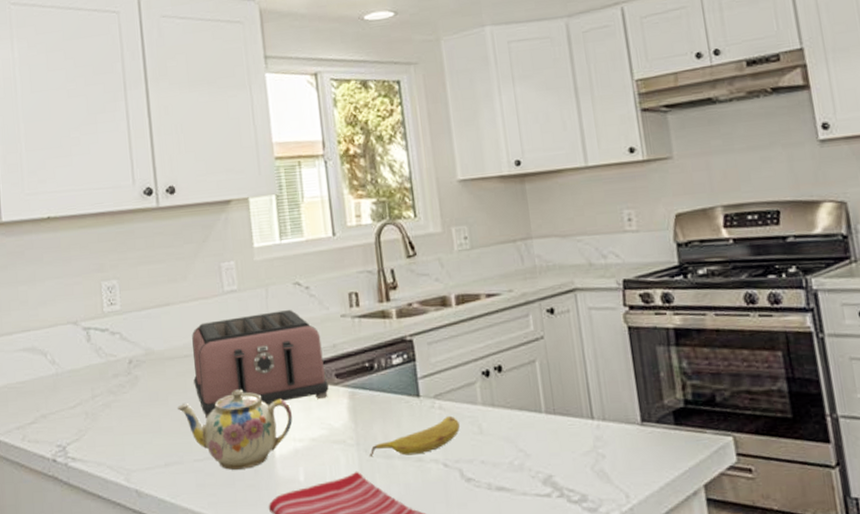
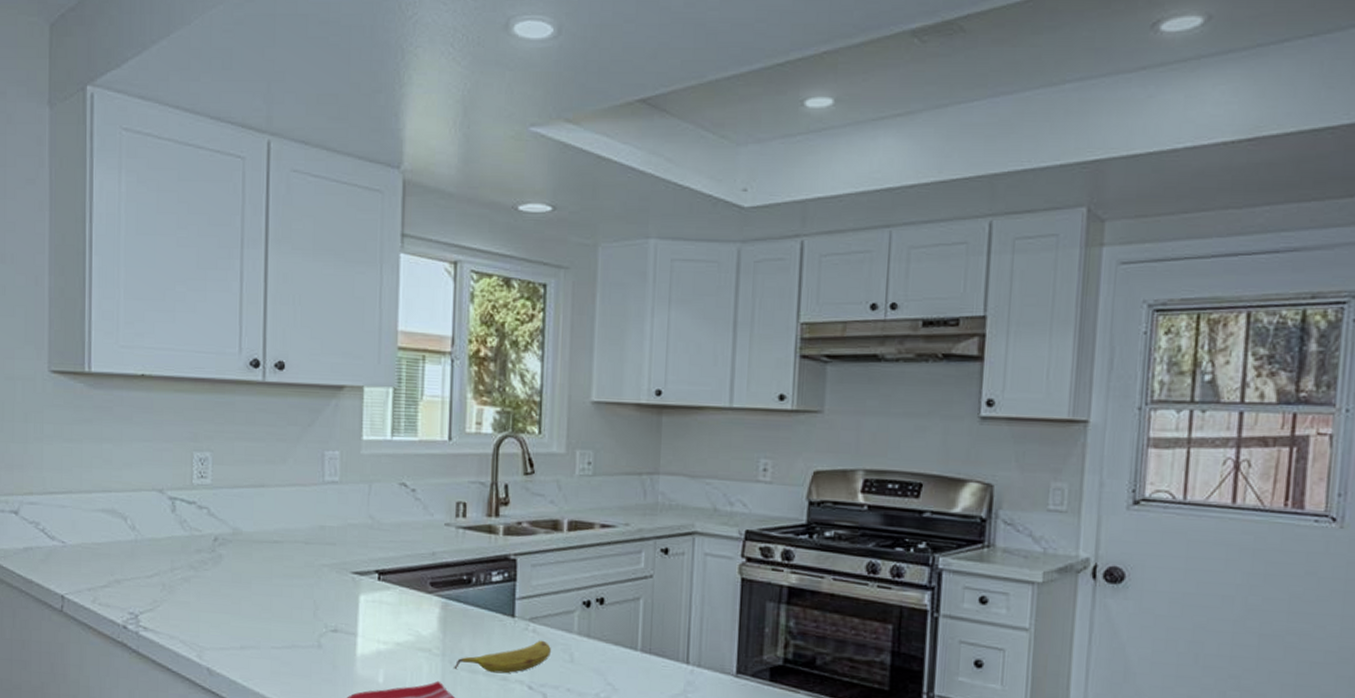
teapot: present [178,389,293,470] -> none [261,583,379,663]
toaster: present [192,310,329,418] -> none [280,509,422,607]

